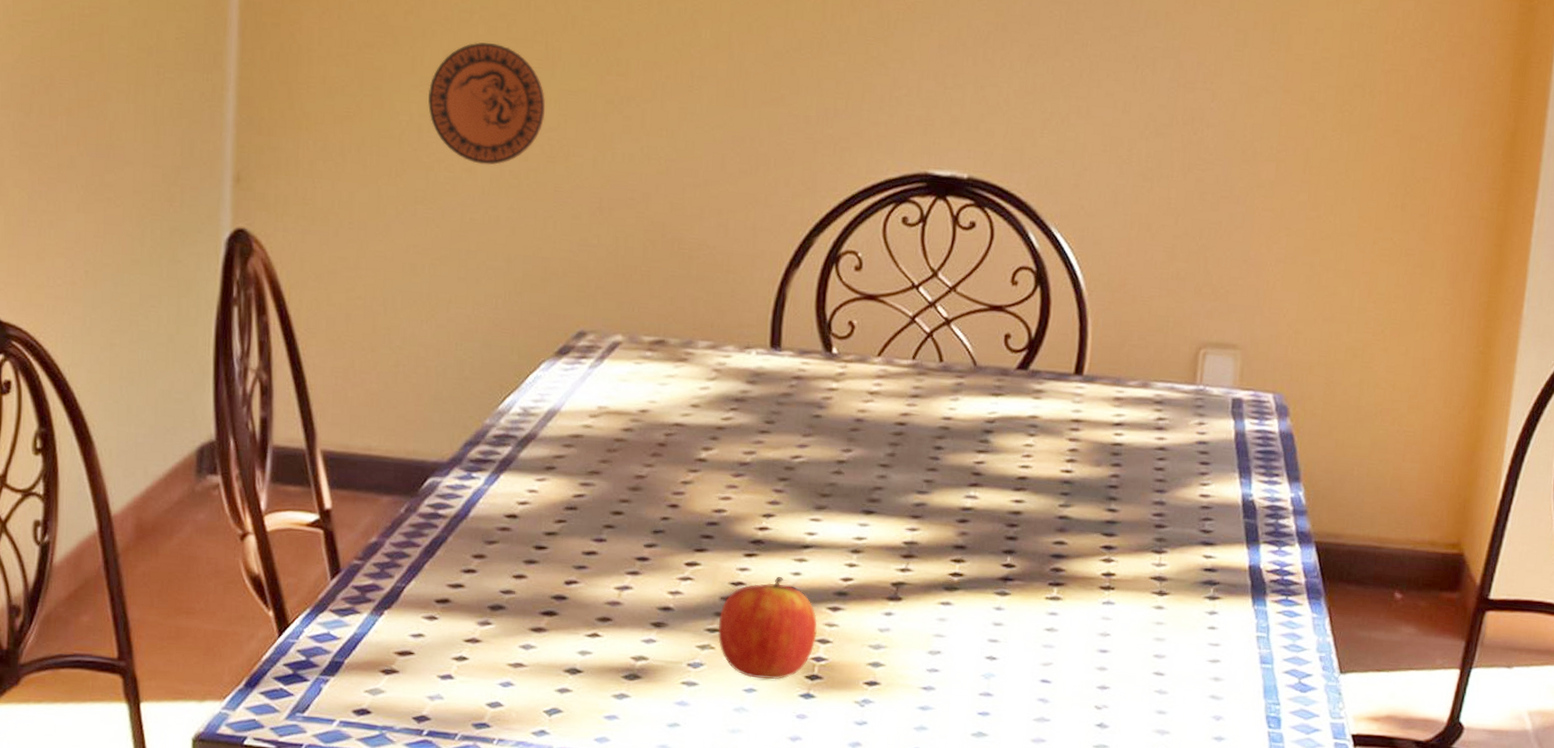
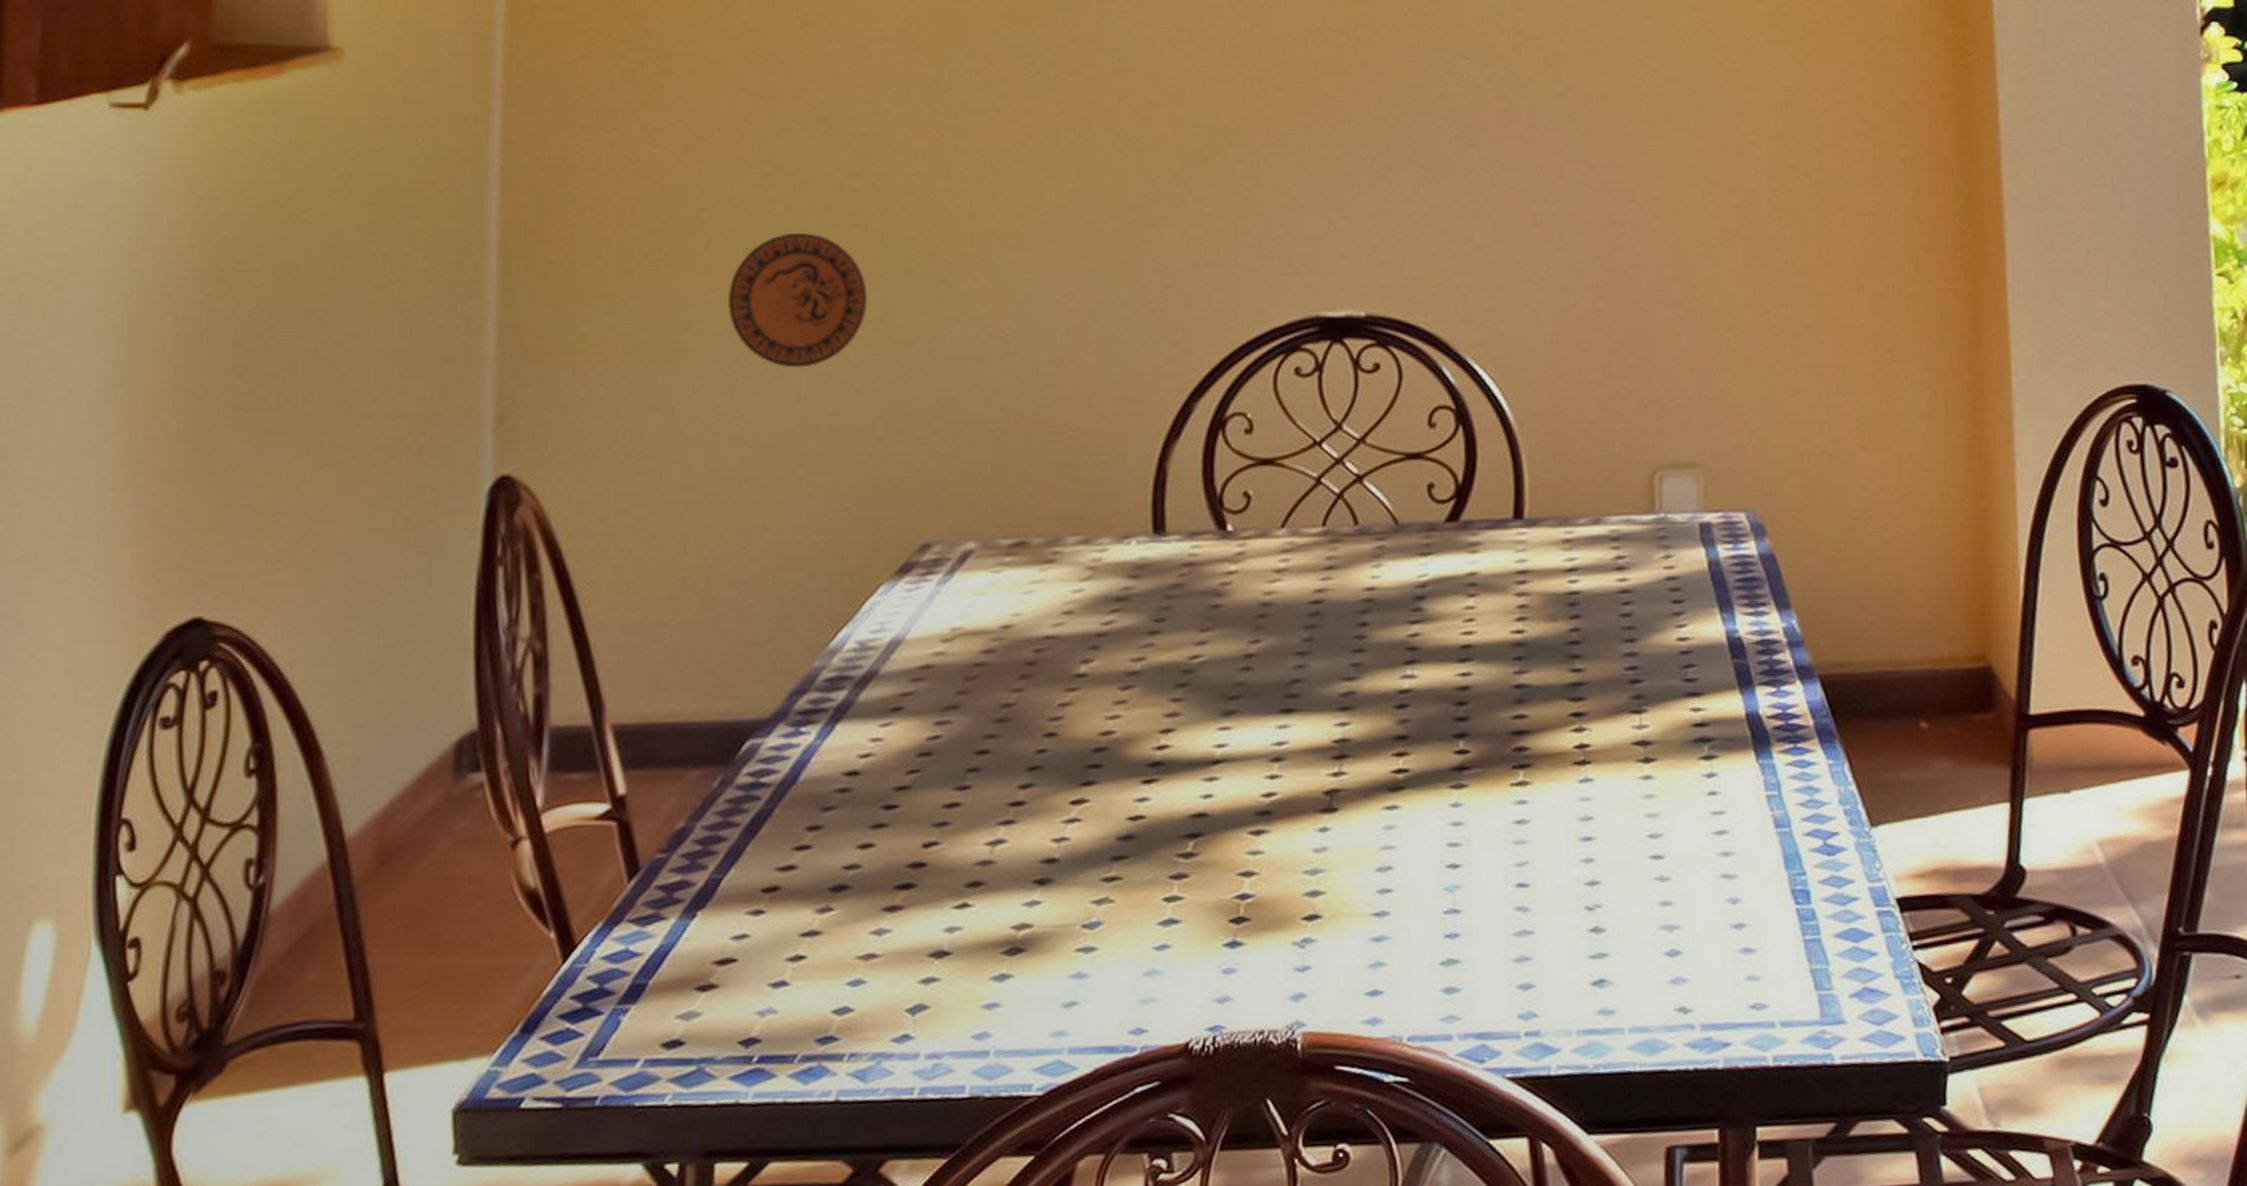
apple: present [717,577,818,680] -> none [1116,803,1239,931]

